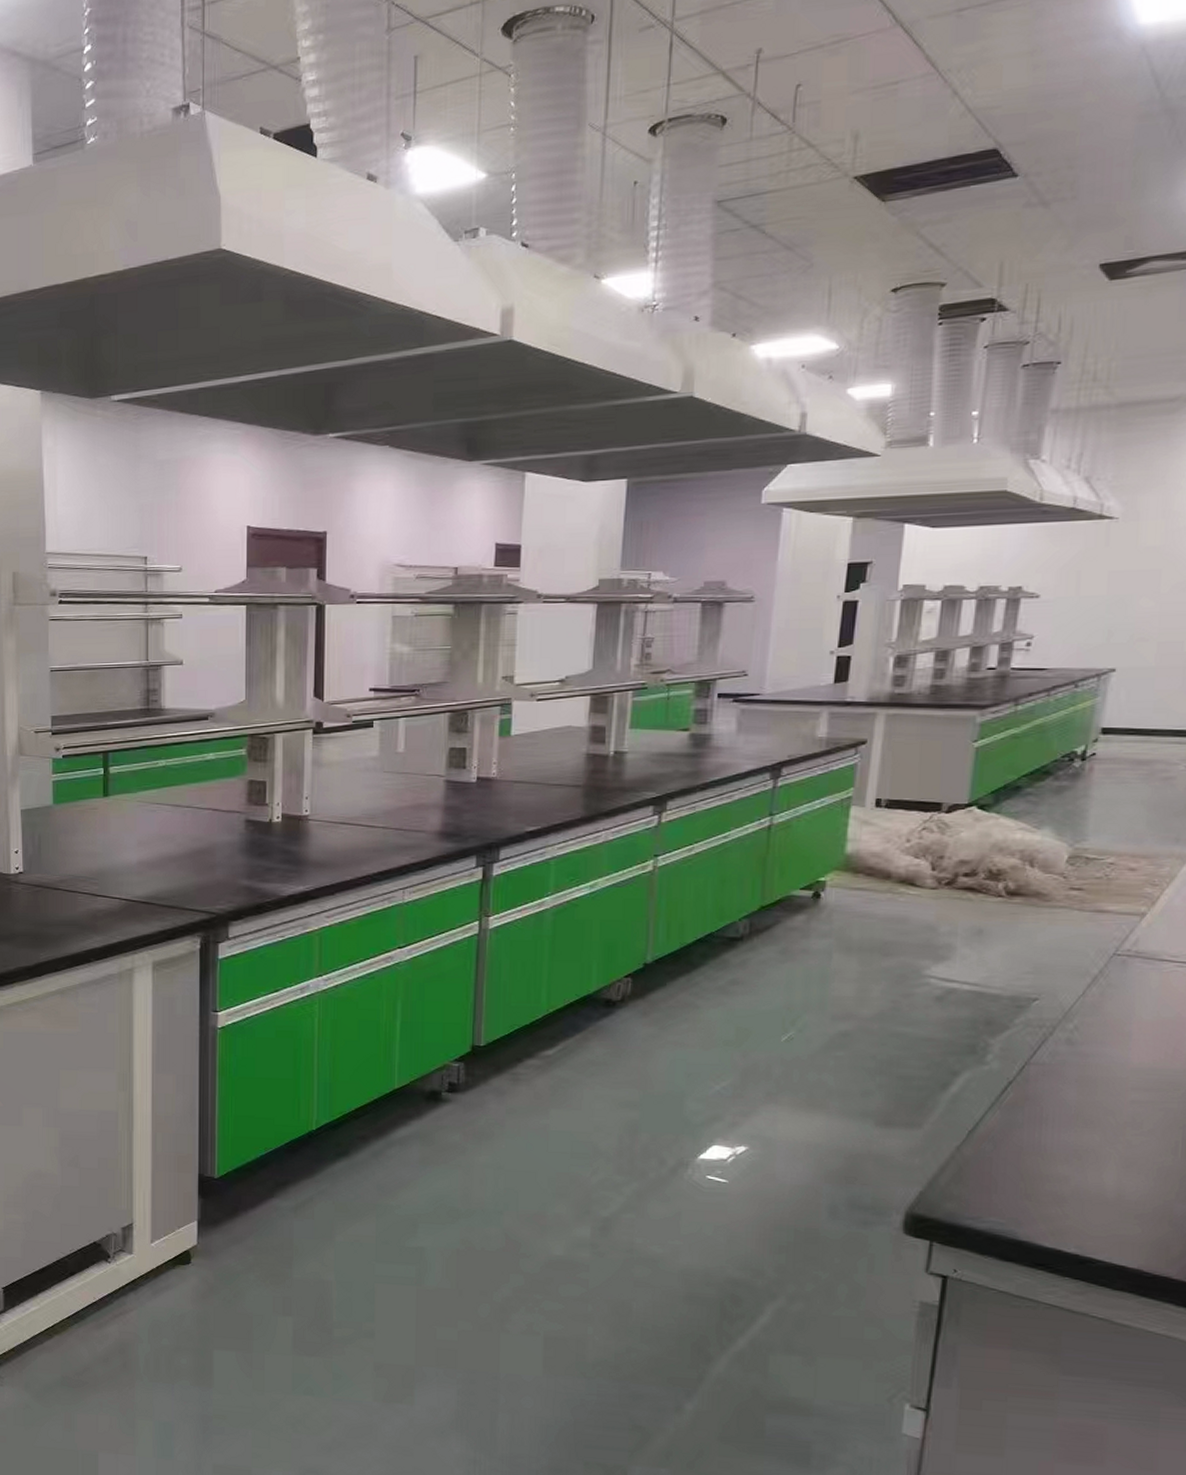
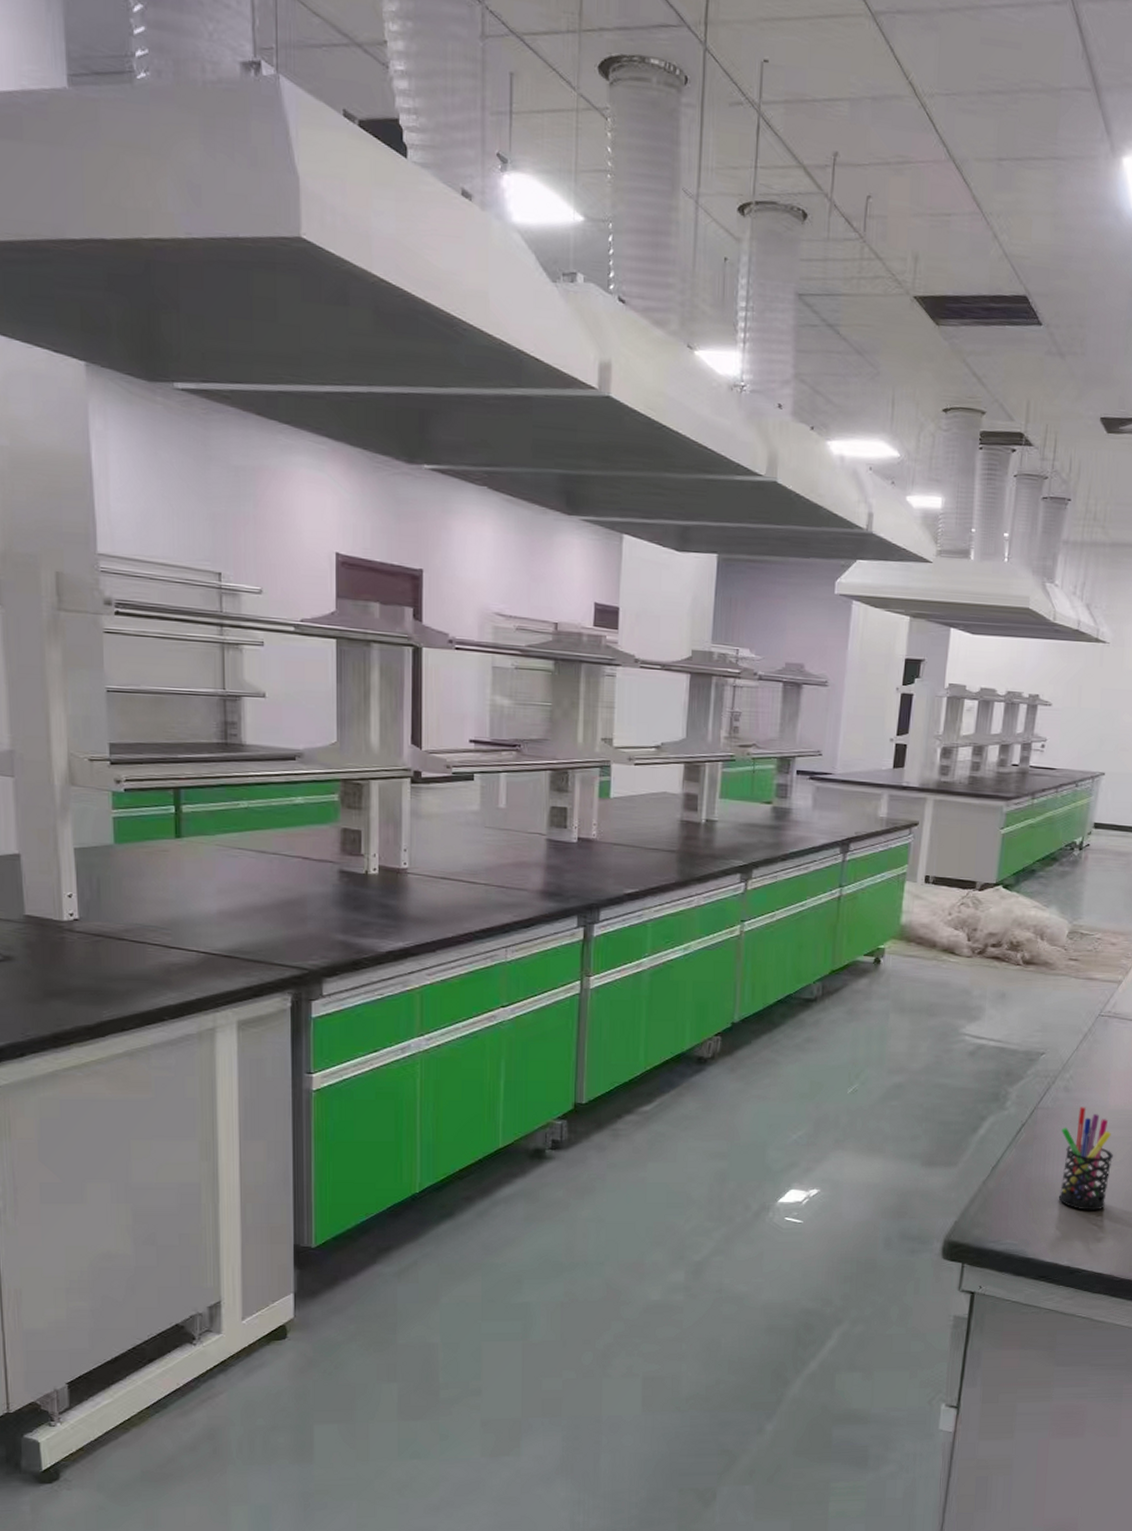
pen holder: none [1060,1063,1140,1189] -> present [1058,1107,1114,1210]

